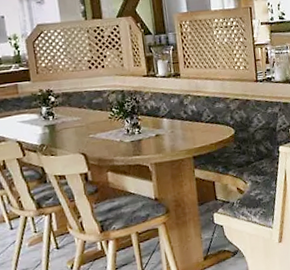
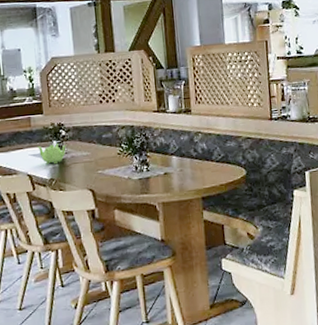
teapot: none [26,110,56,131] -> present [37,143,66,165]

